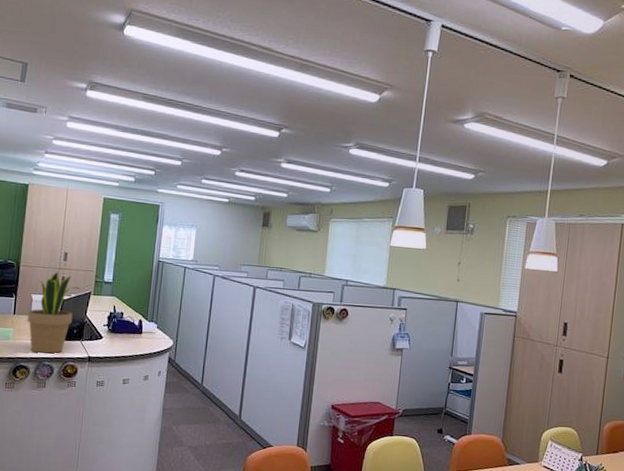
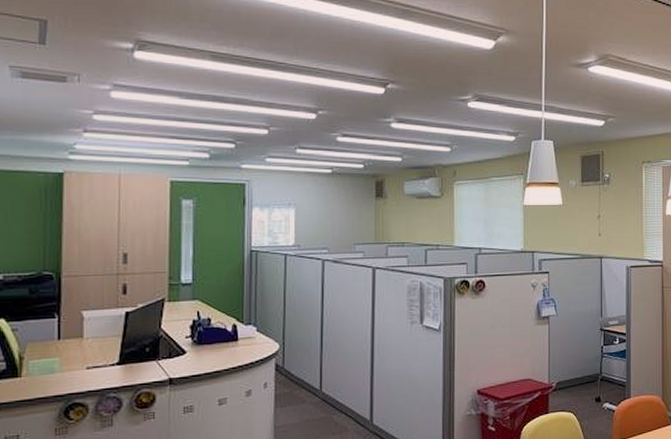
potted plant: present [27,271,81,354] -> none [78,278,150,385]

